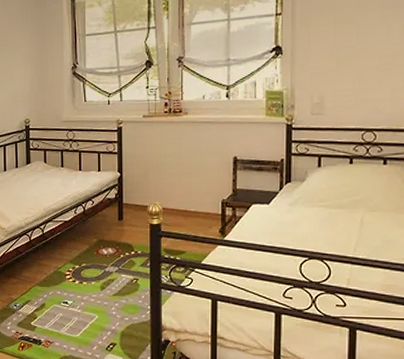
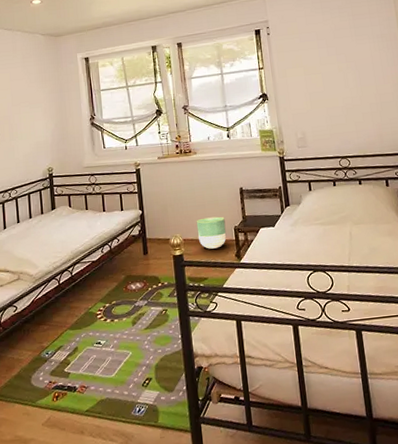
planter: none [179,187,212,221] -> present [196,216,227,249]

